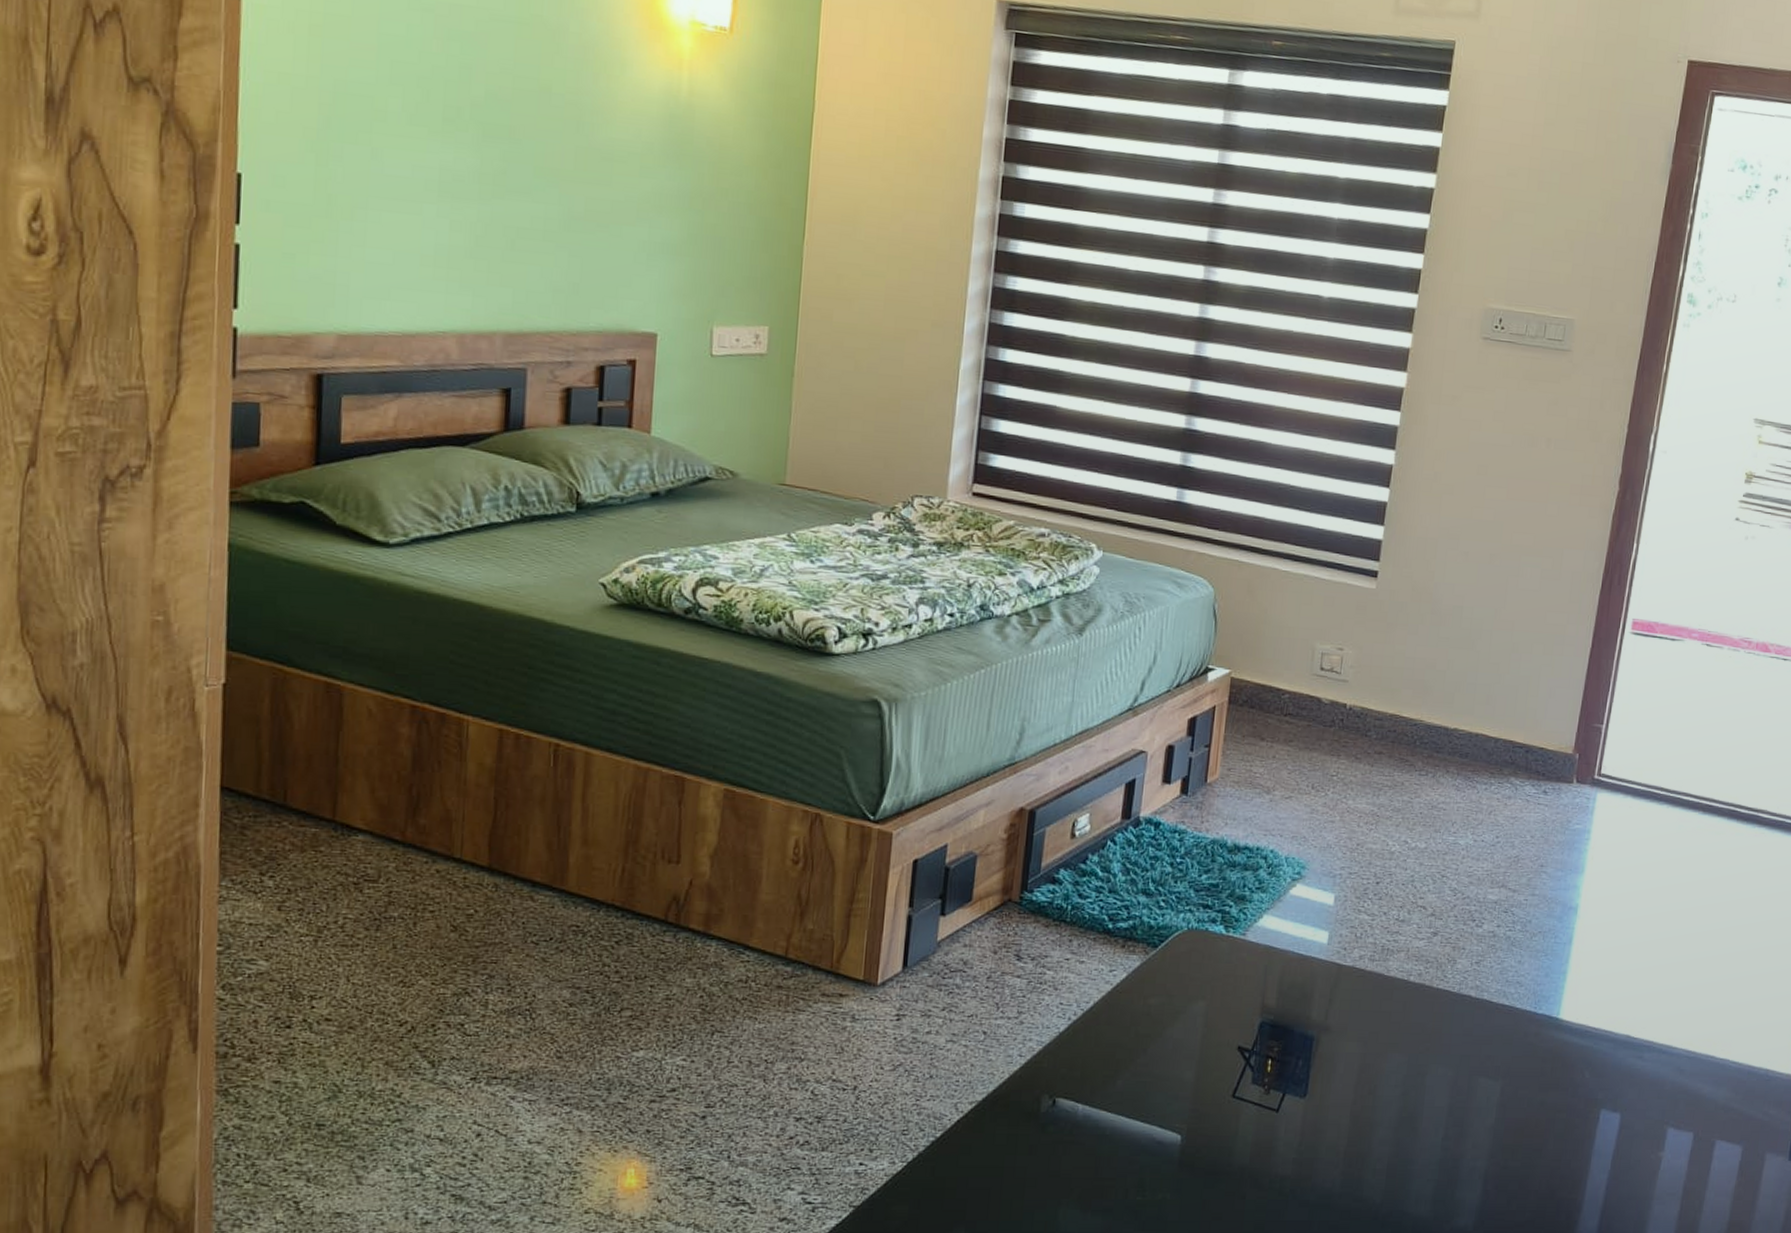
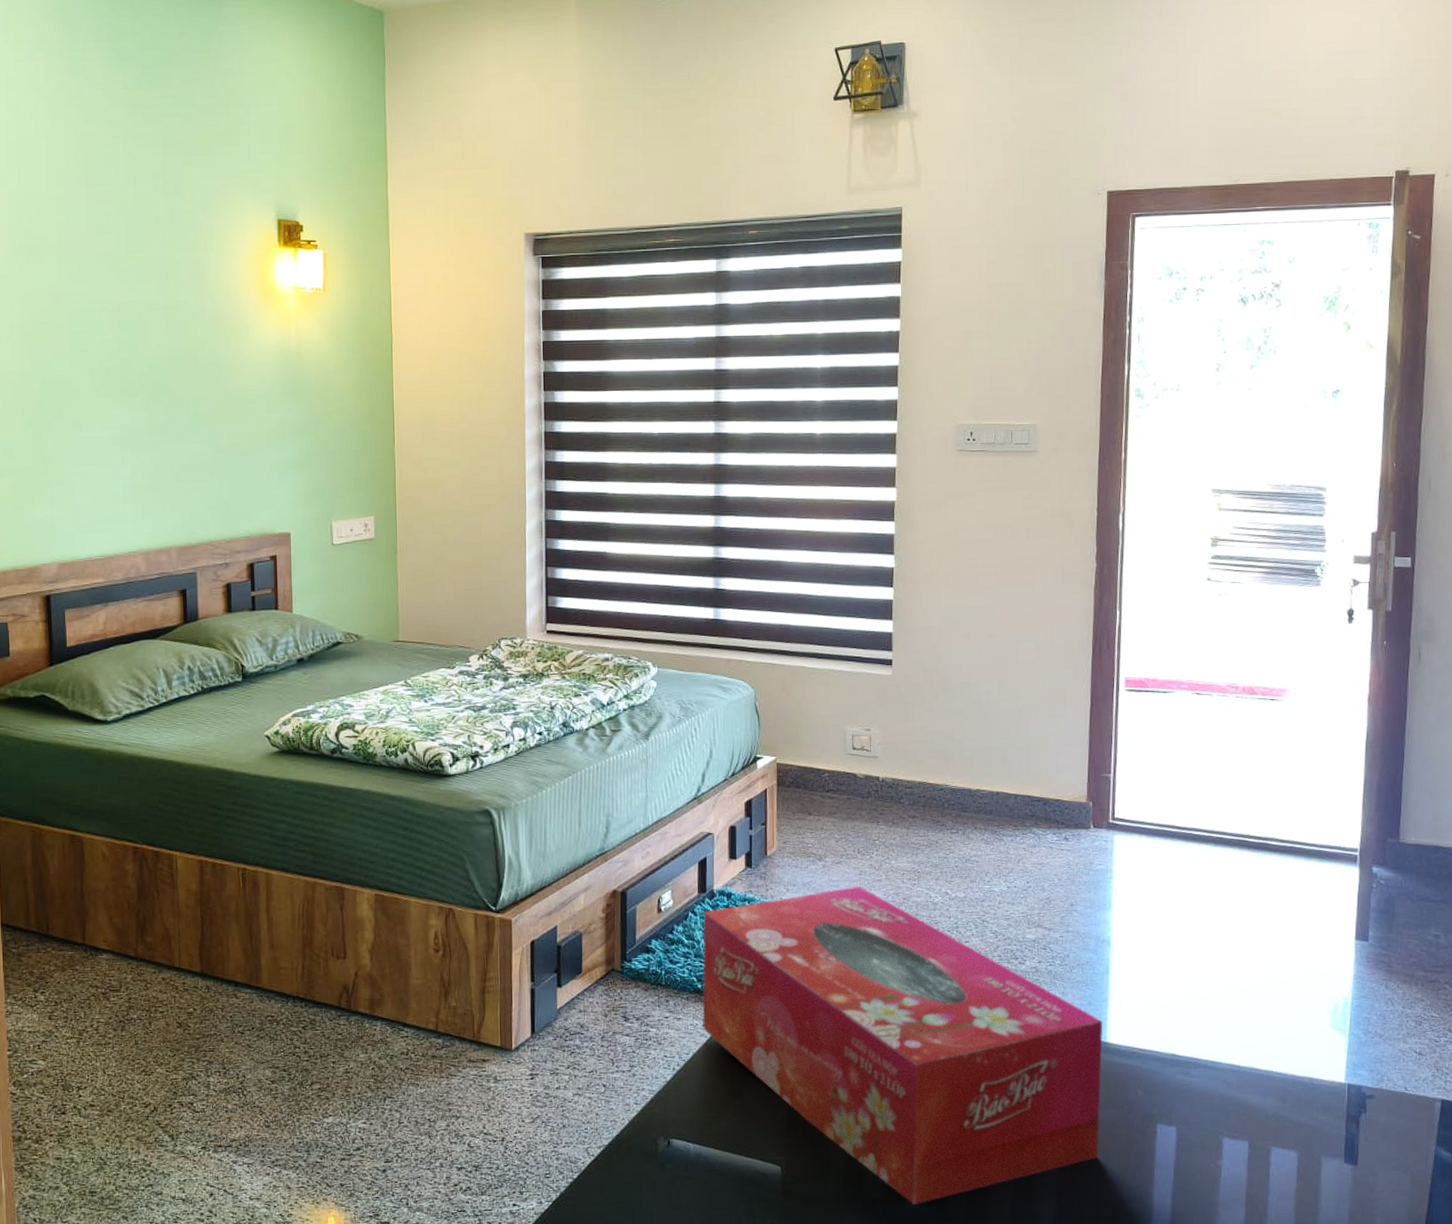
tissue box: none [1109,826,1558,1185] -> present [702,886,1103,1206]

